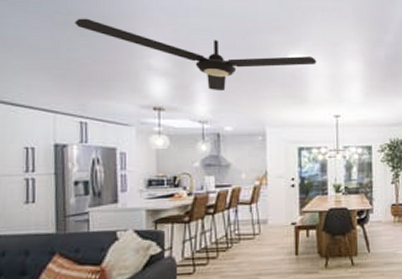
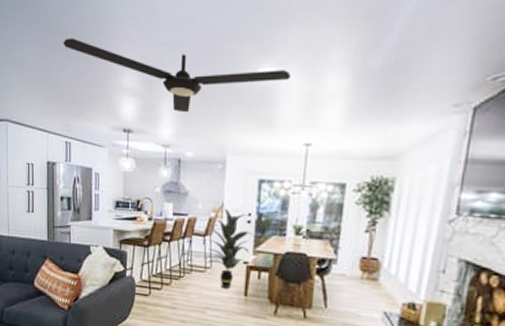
indoor plant: none [250,176,298,251] -> present [205,209,254,289]

